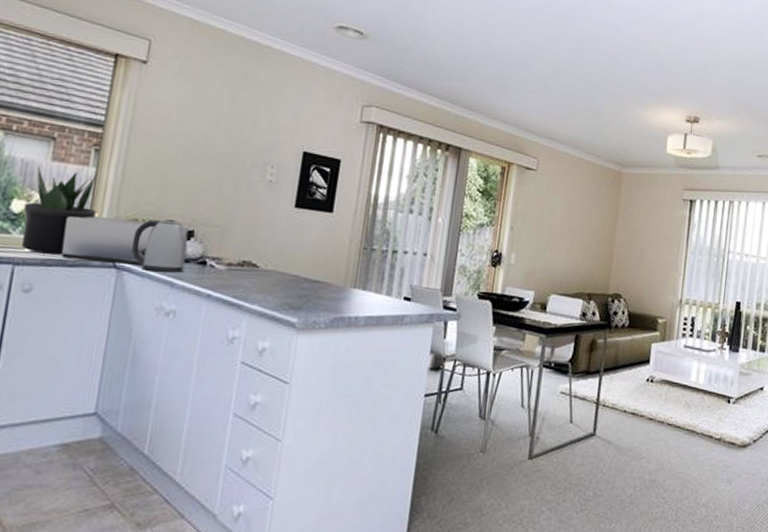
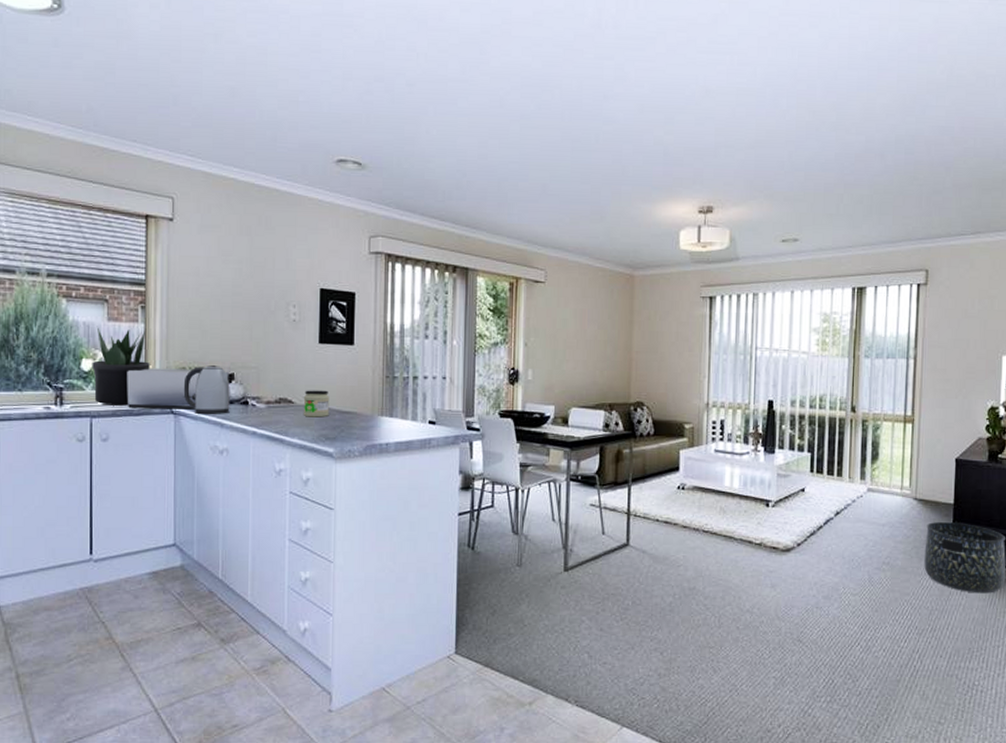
jar: none [267,255,300,285] -> present [303,390,330,418]

